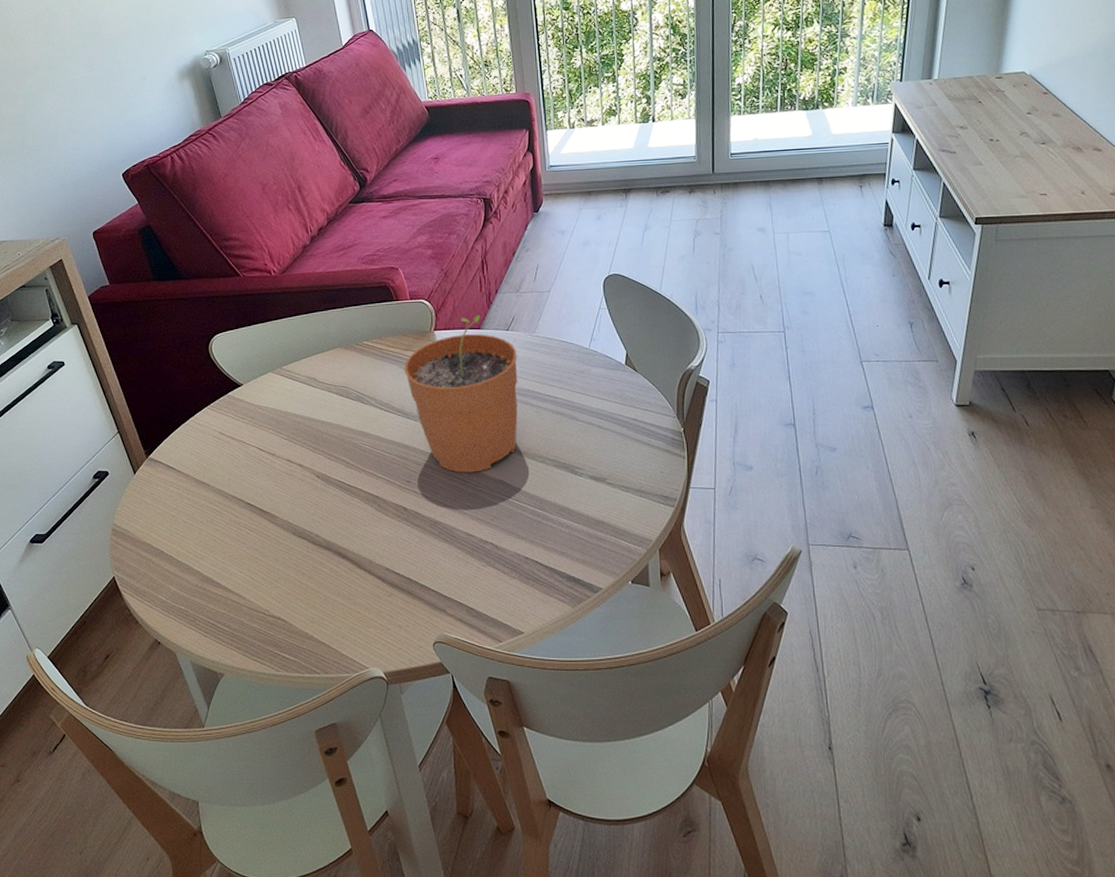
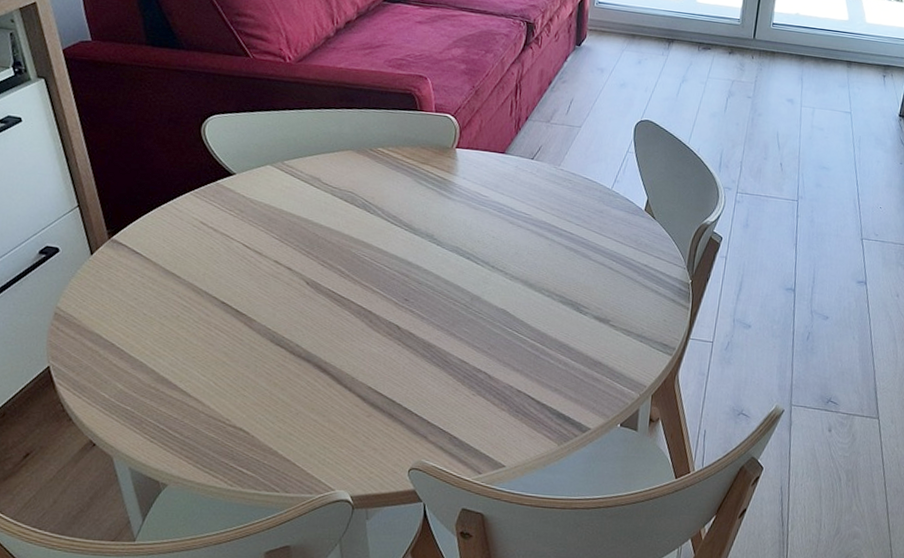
plant pot: present [404,315,518,473] -> none [417,139,539,299]

